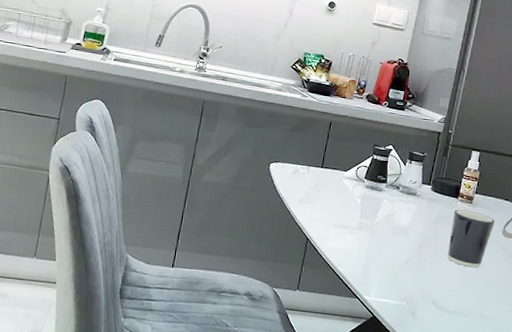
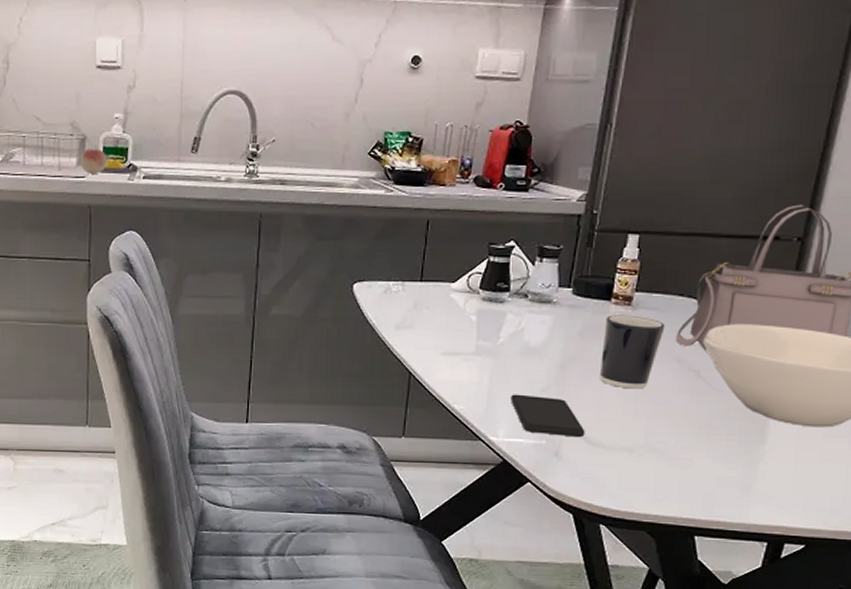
fruit: none [63,31,87,52] -> present [80,149,107,174]
mobile phone: none [381,263,435,303] -> present [510,394,585,438]

